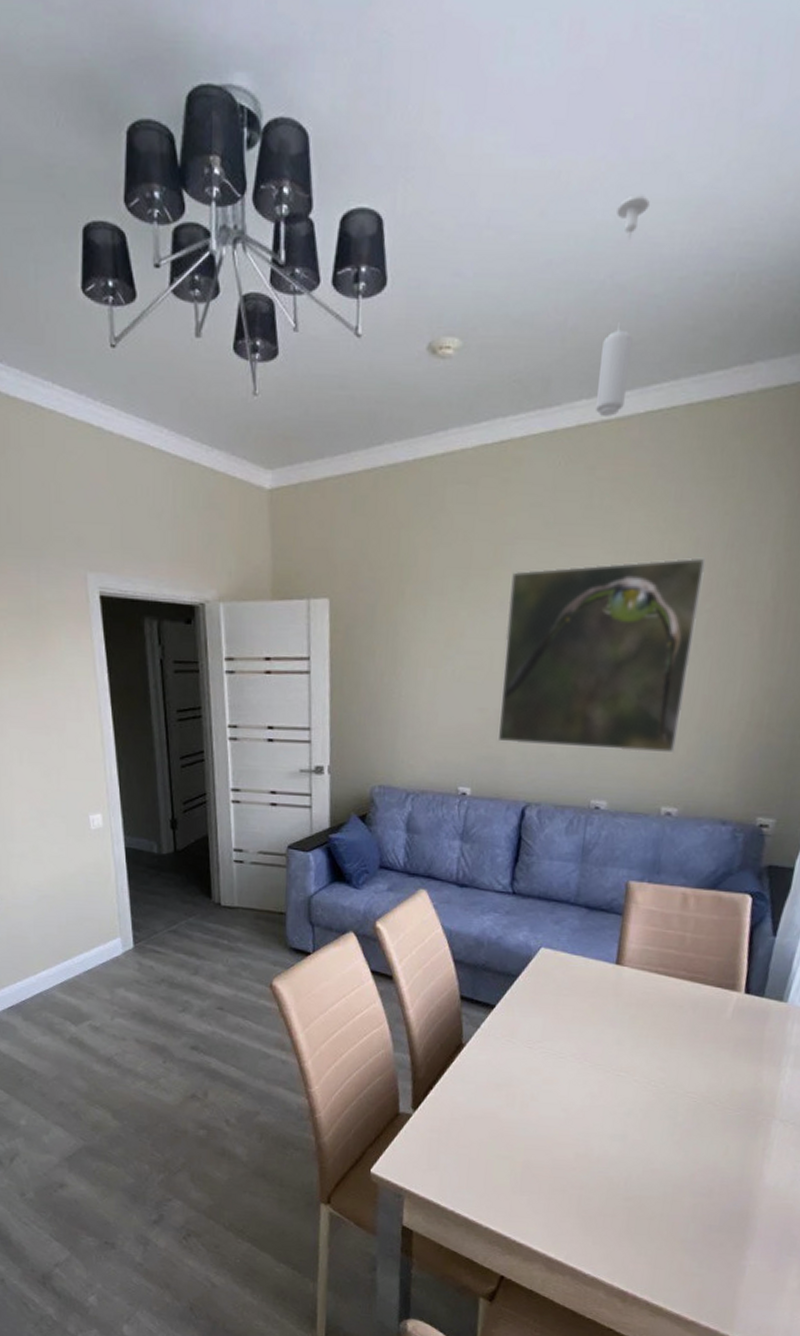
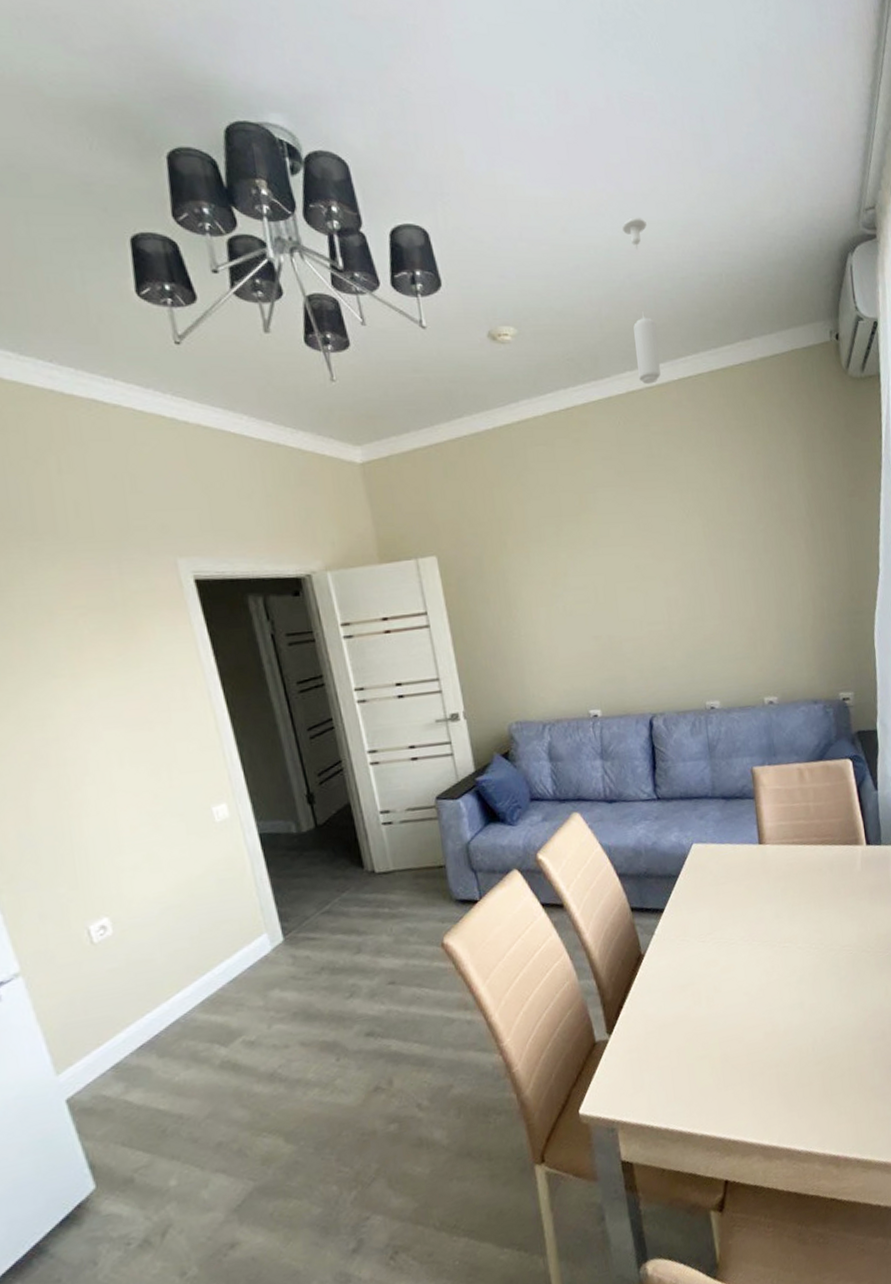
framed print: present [497,557,706,752] -> none [599,489,764,664]

